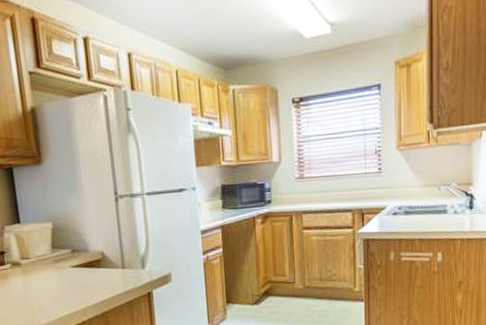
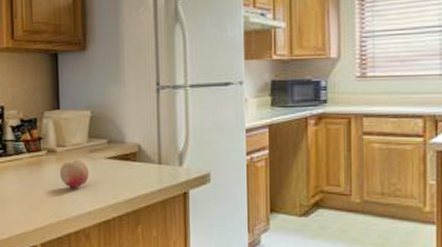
fruit: none [26,270,56,298] -> present [59,160,89,189]

